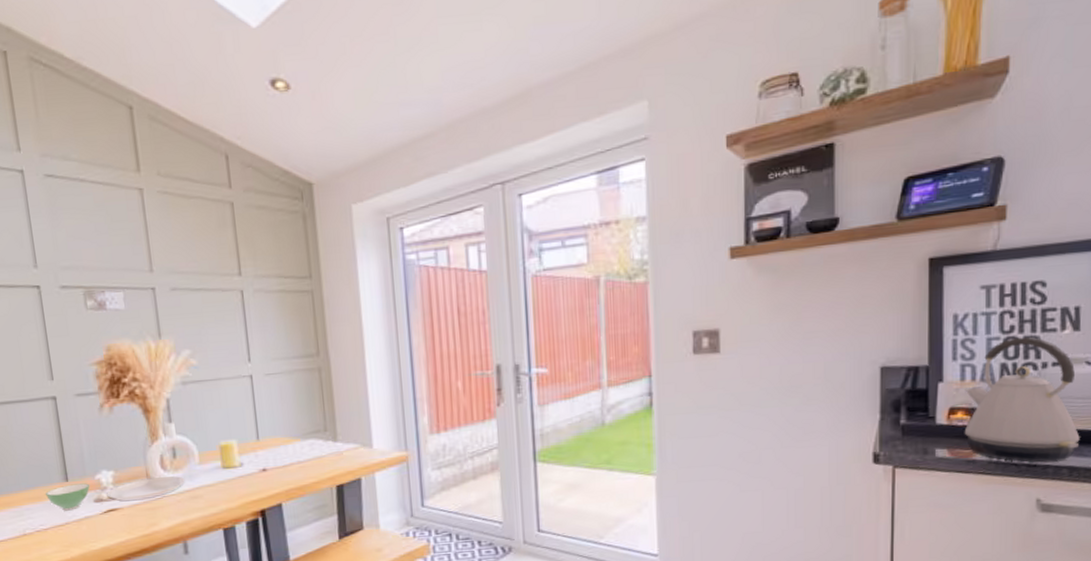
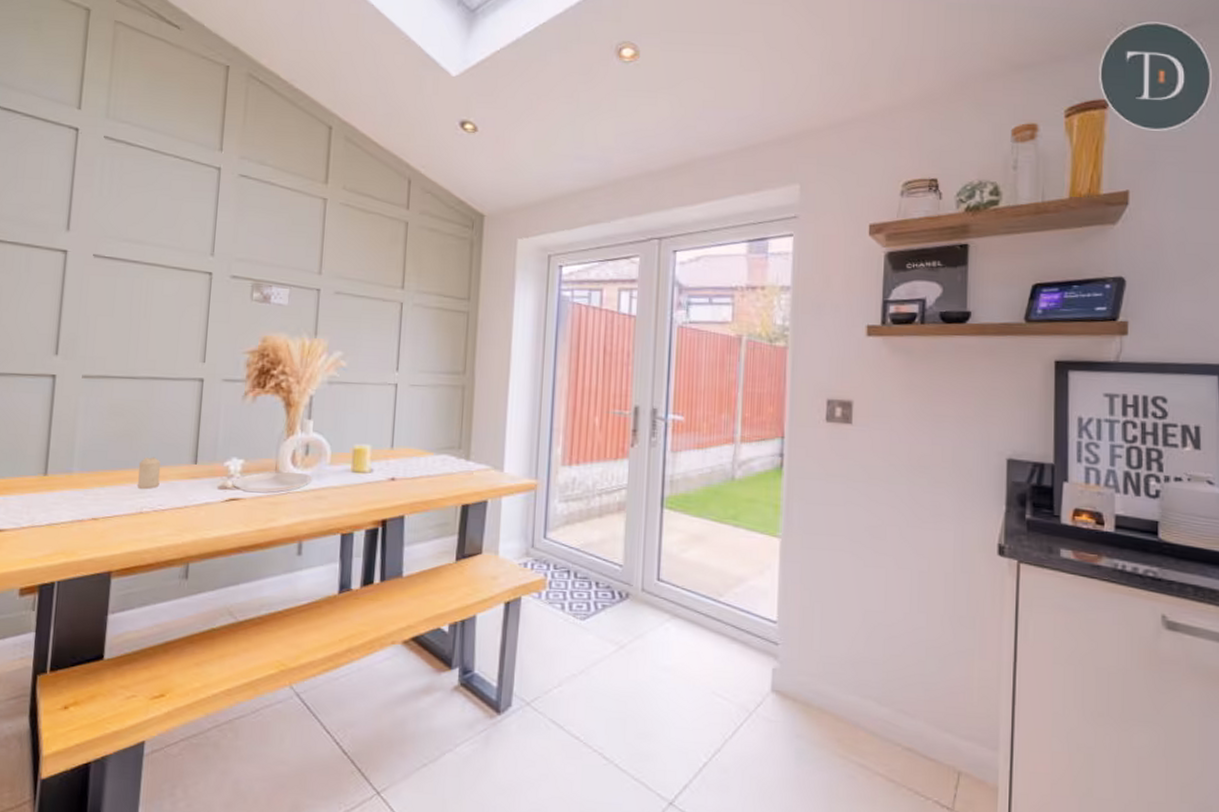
candle: none [11,480,37,513] -> present [138,457,161,490]
bowl: present [45,483,90,511] -> none [171,467,218,494]
kettle: present [964,336,1080,462] -> none [1088,448,1204,578]

